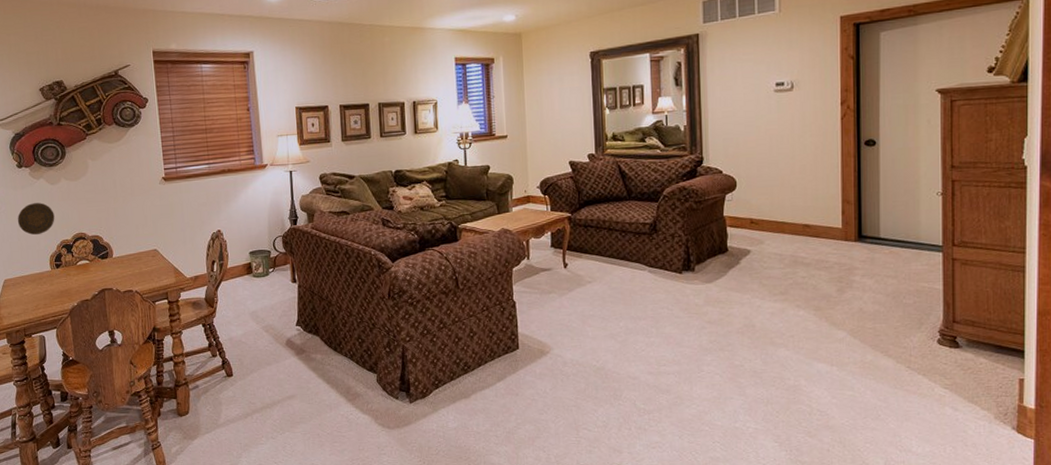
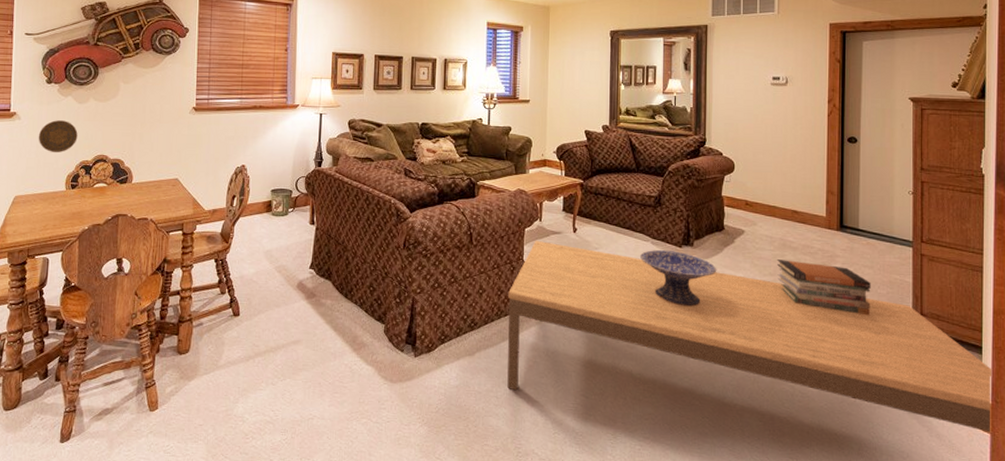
coffee table: none [500,279,1037,438] -> present [507,241,992,433]
decorative bowl: none [637,278,722,333] -> present [640,250,717,307]
book stack: none [788,277,895,328] -> present [777,259,871,316]

